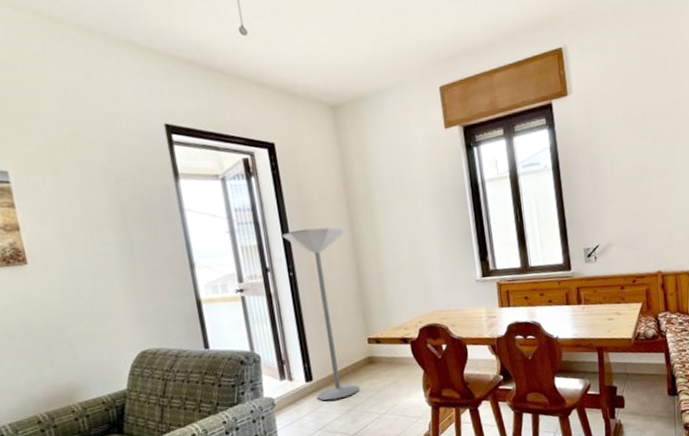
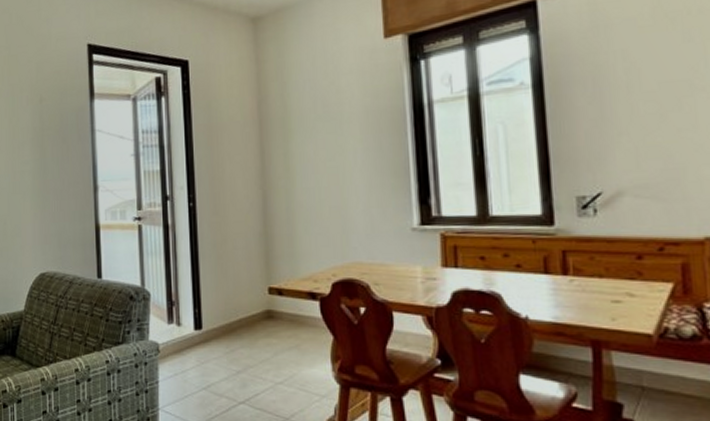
floor lamp: present [281,227,360,401] -> none [185,153,254,356]

